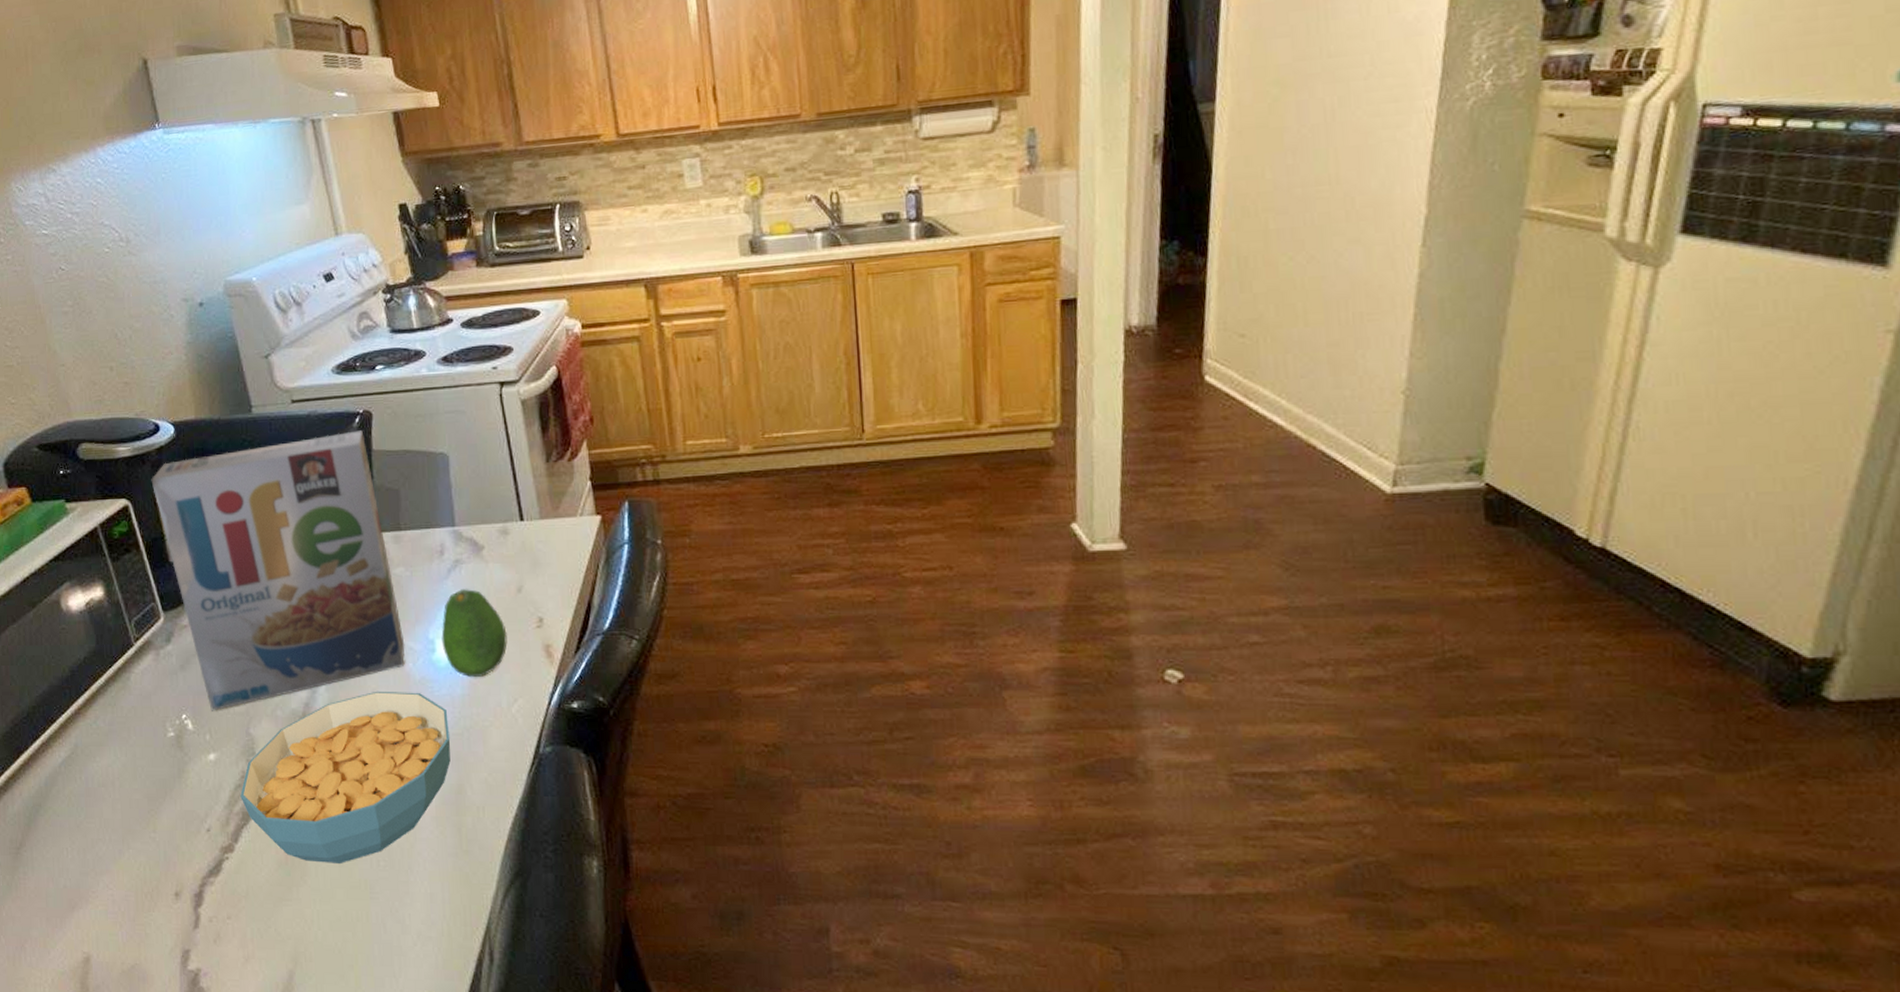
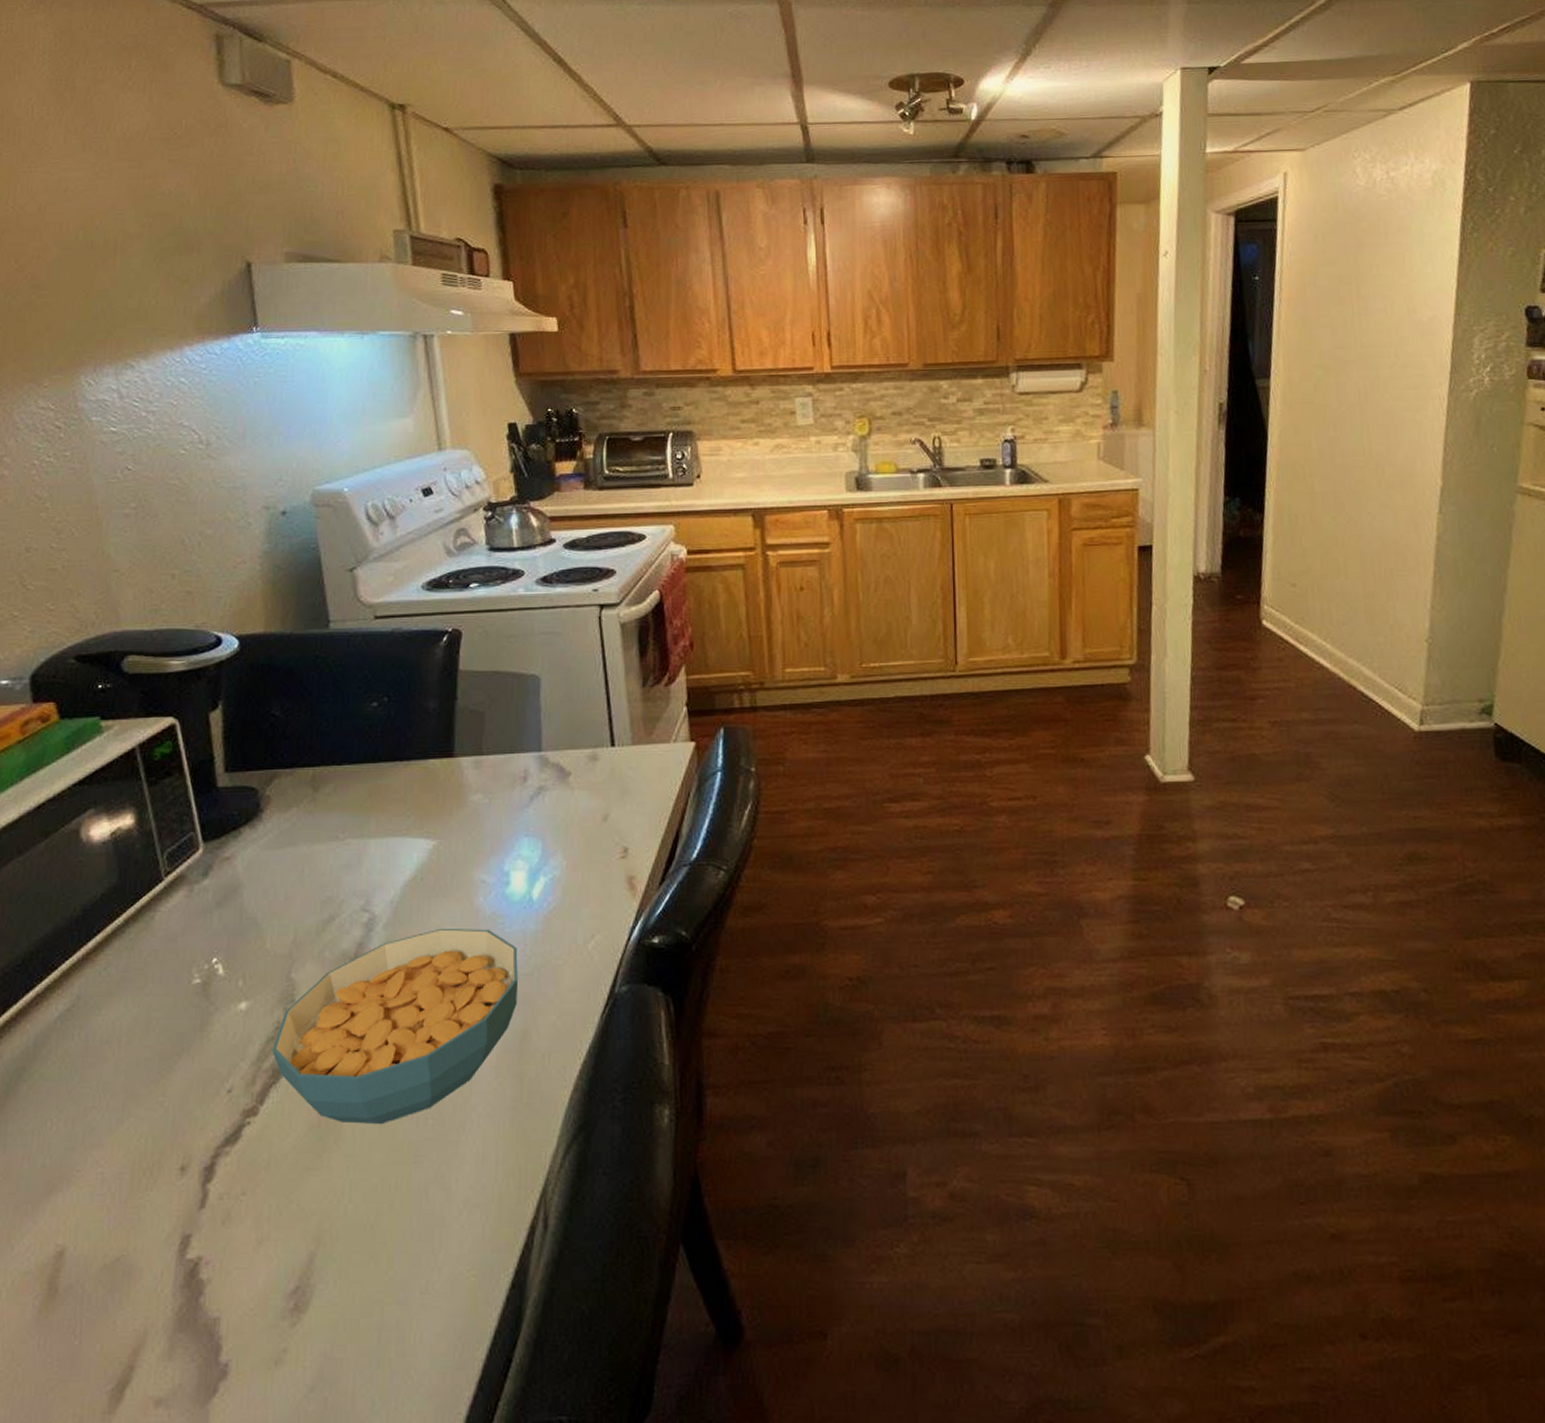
cereal box: present [151,430,405,711] -> none [205,649,477,954]
fruit: present [441,589,507,678] -> none [517,817,589,913]

